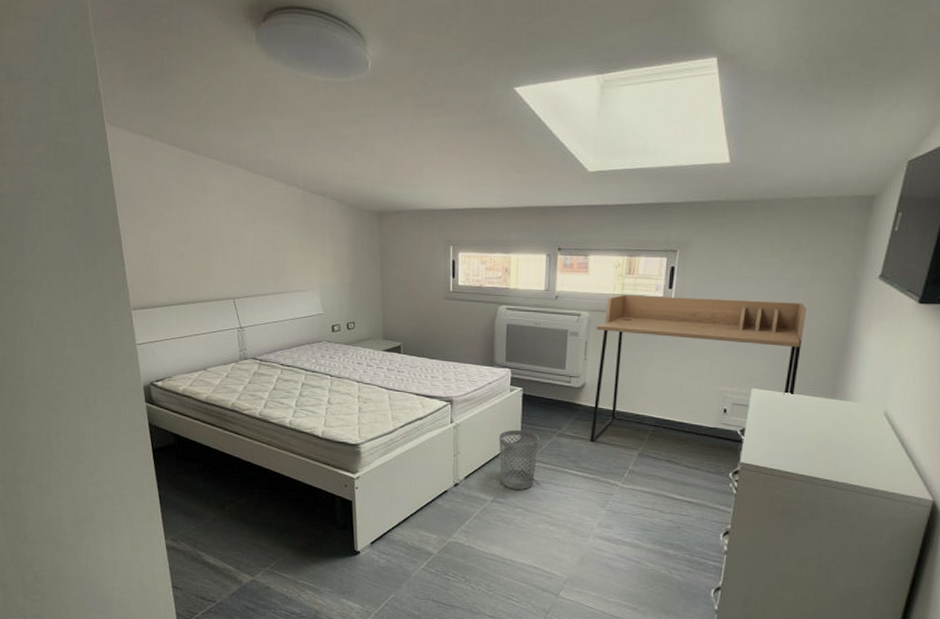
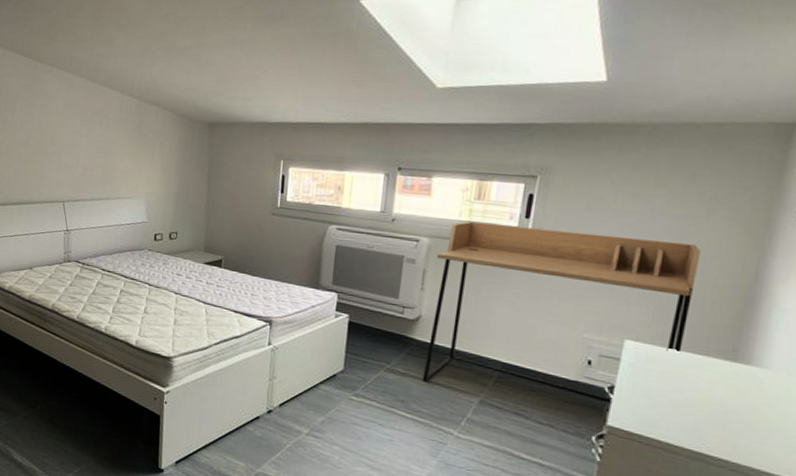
wastebasket: present [499,429,539,490] -> none [318,358,365,426]

